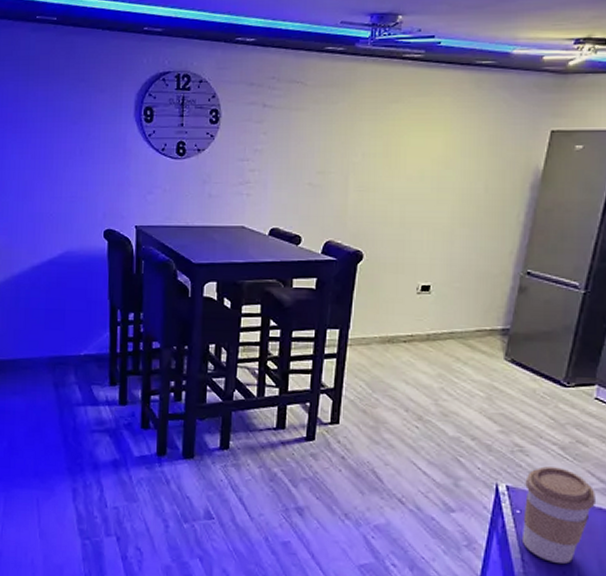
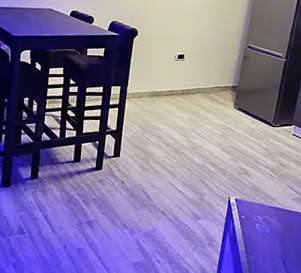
coffee cup: present [523,466,595,564] -> none [247,184,293,253]

